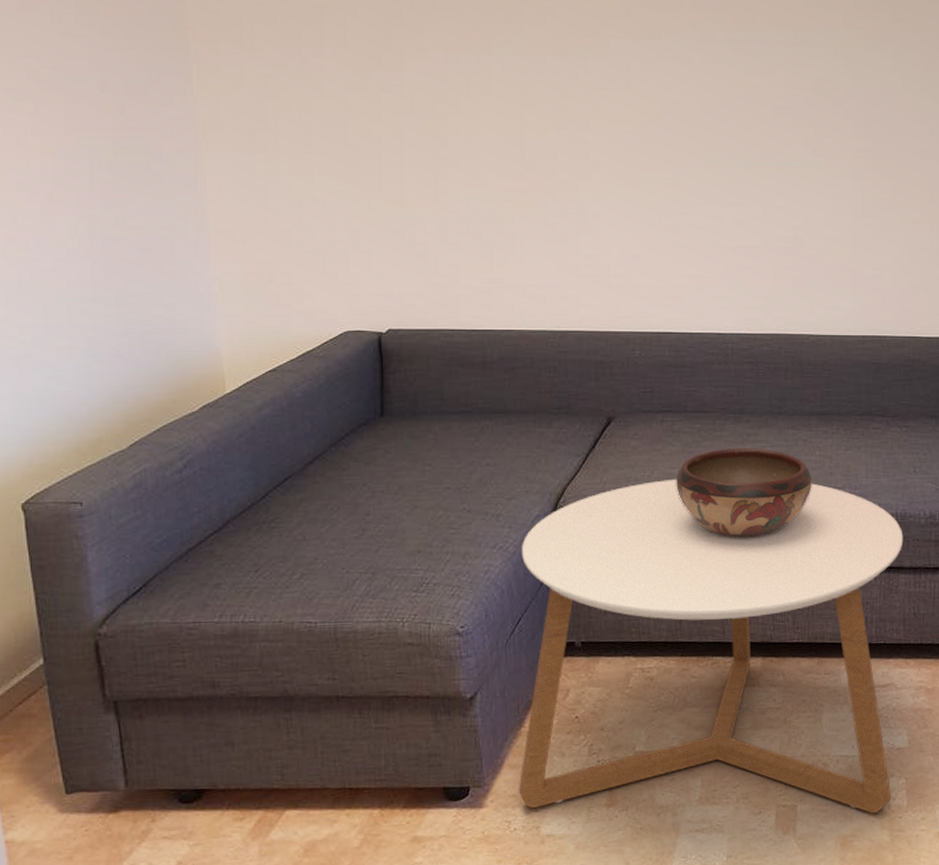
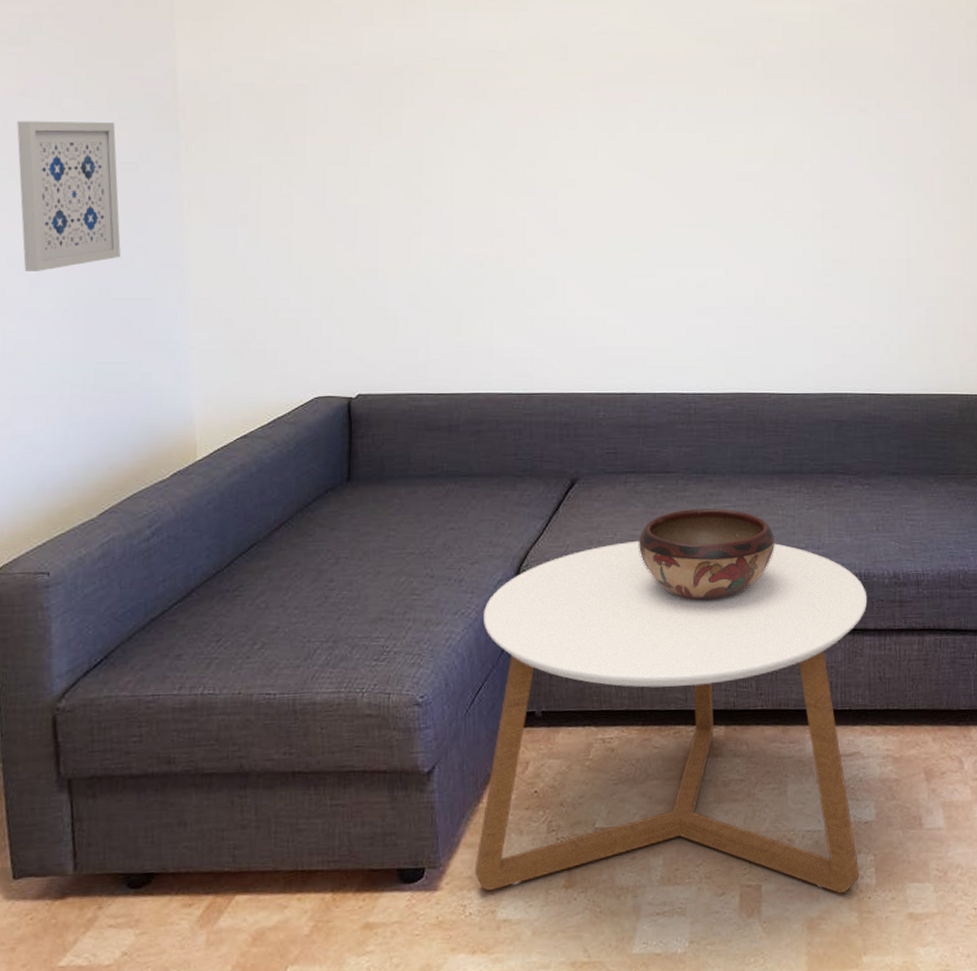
wall art: none [17,37,135,198] -> present [17,121,121,271]

